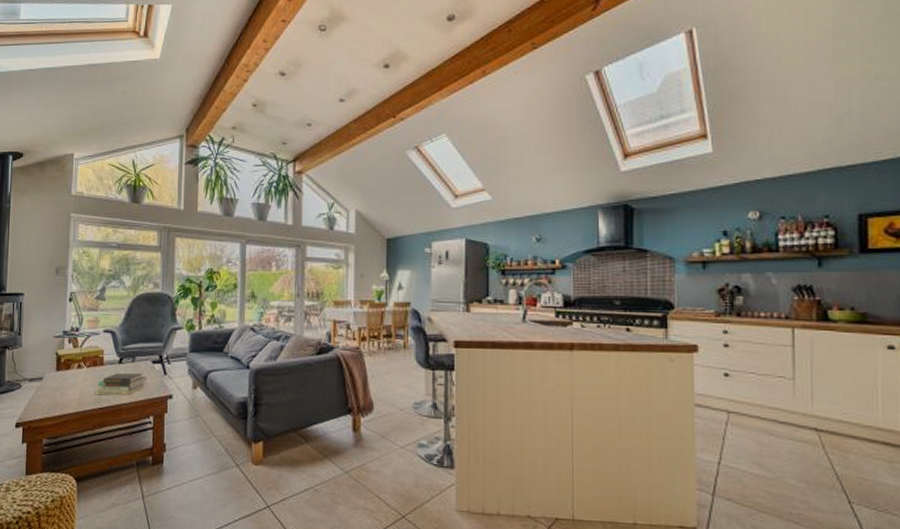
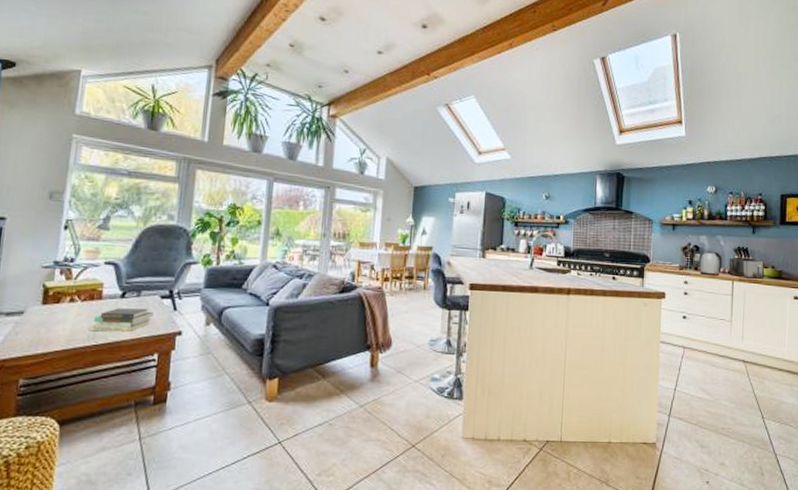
kettle: none [743,292,777,323] -> present [699,251,723,276]
toaster: none [785,299,840,326] -> present [728,257,765,280]

